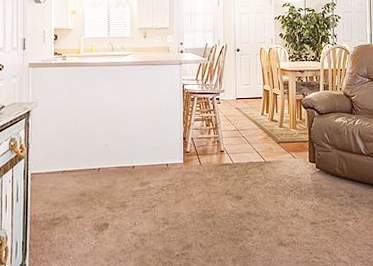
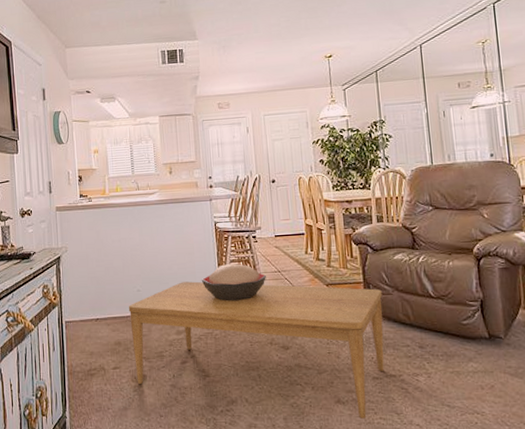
coffee table: none [95,137,324,258] -> present [128,281,384,419]
decorative bowl: none [167,122,226,156] -> present [201,264,266,302]

